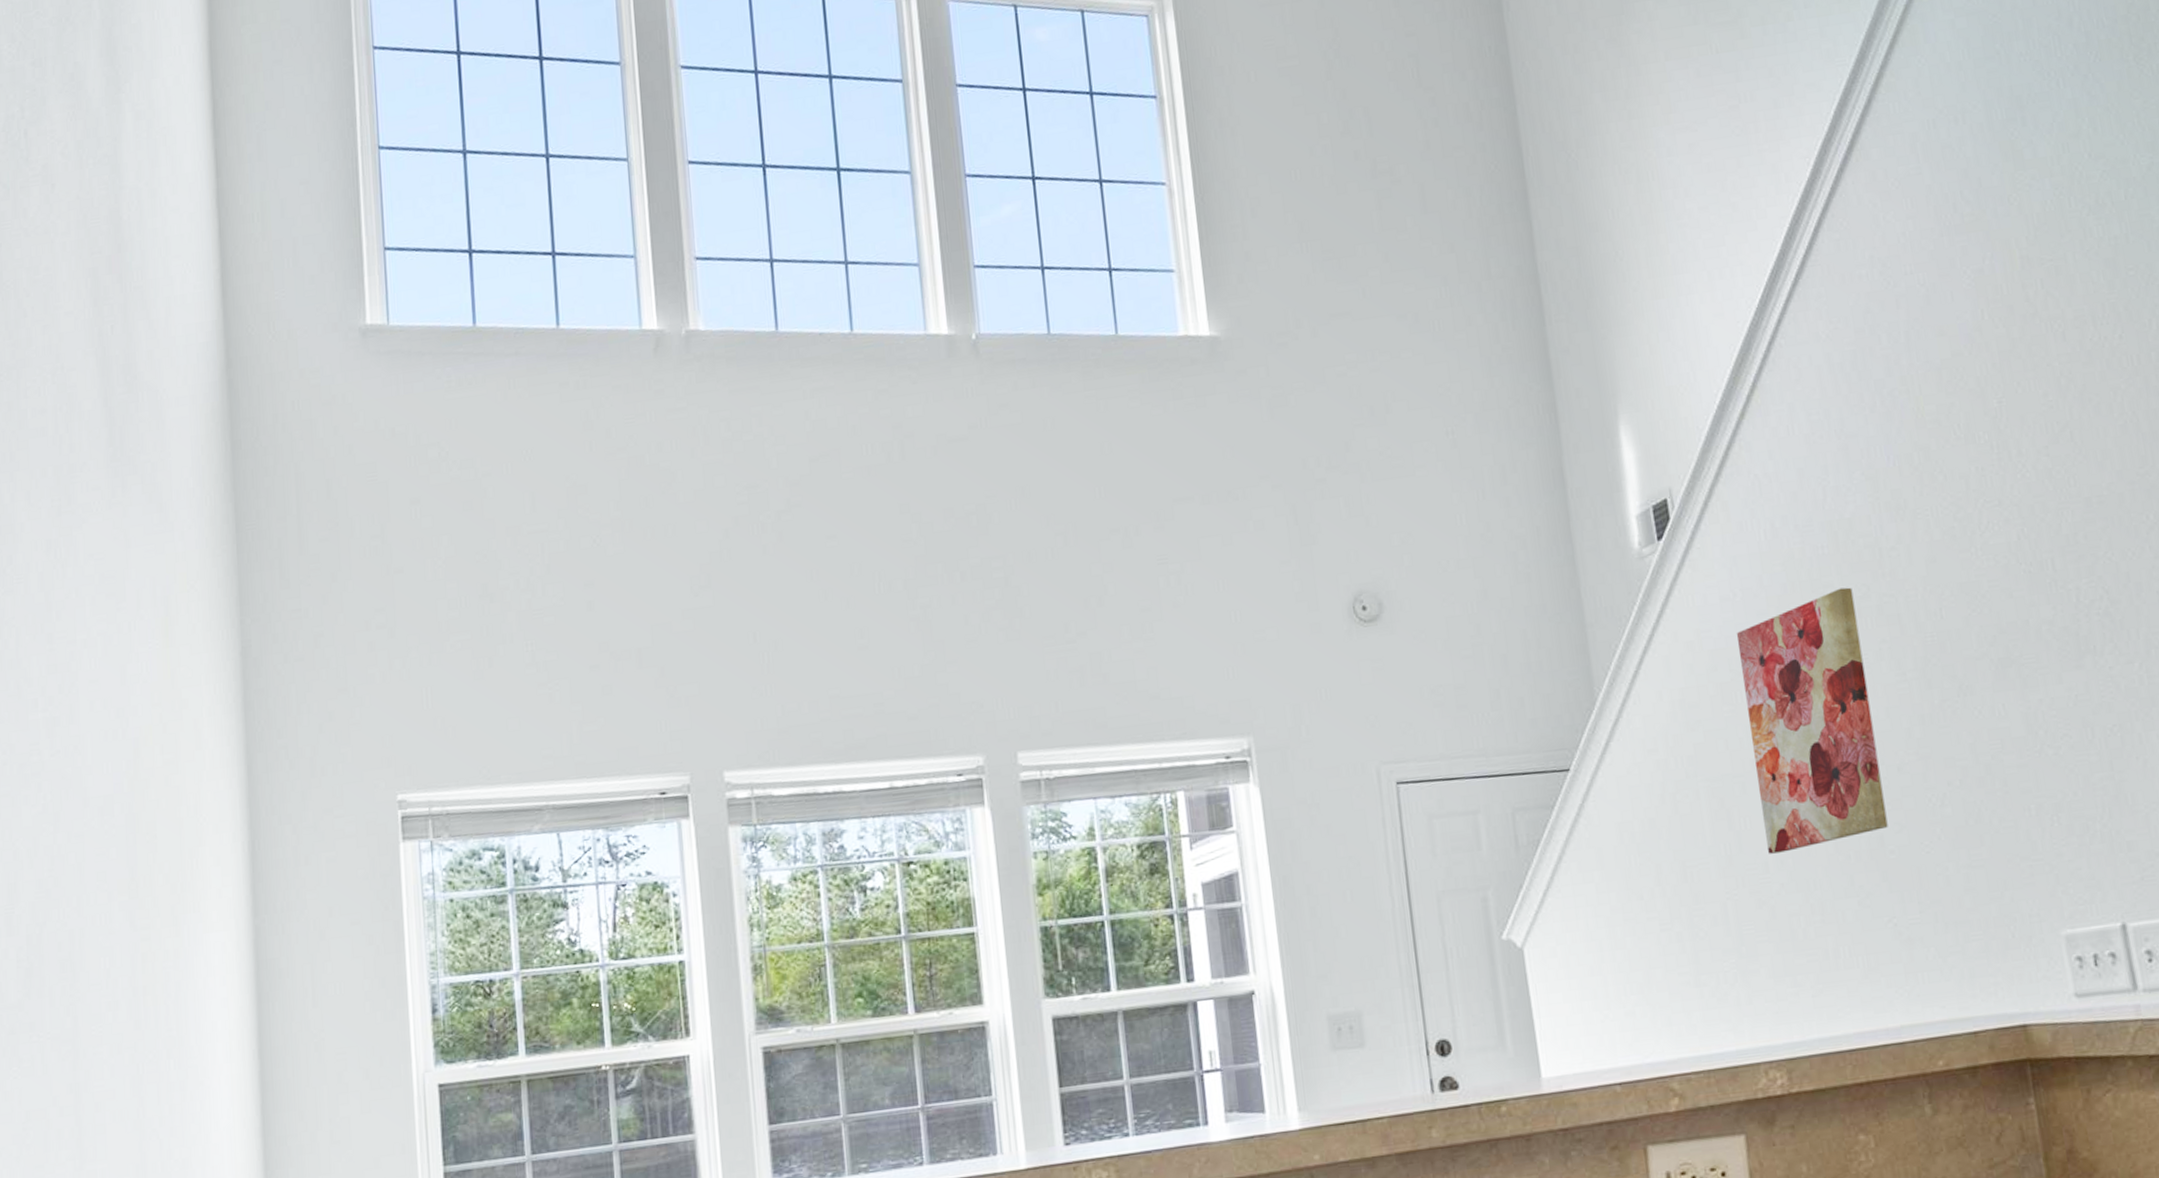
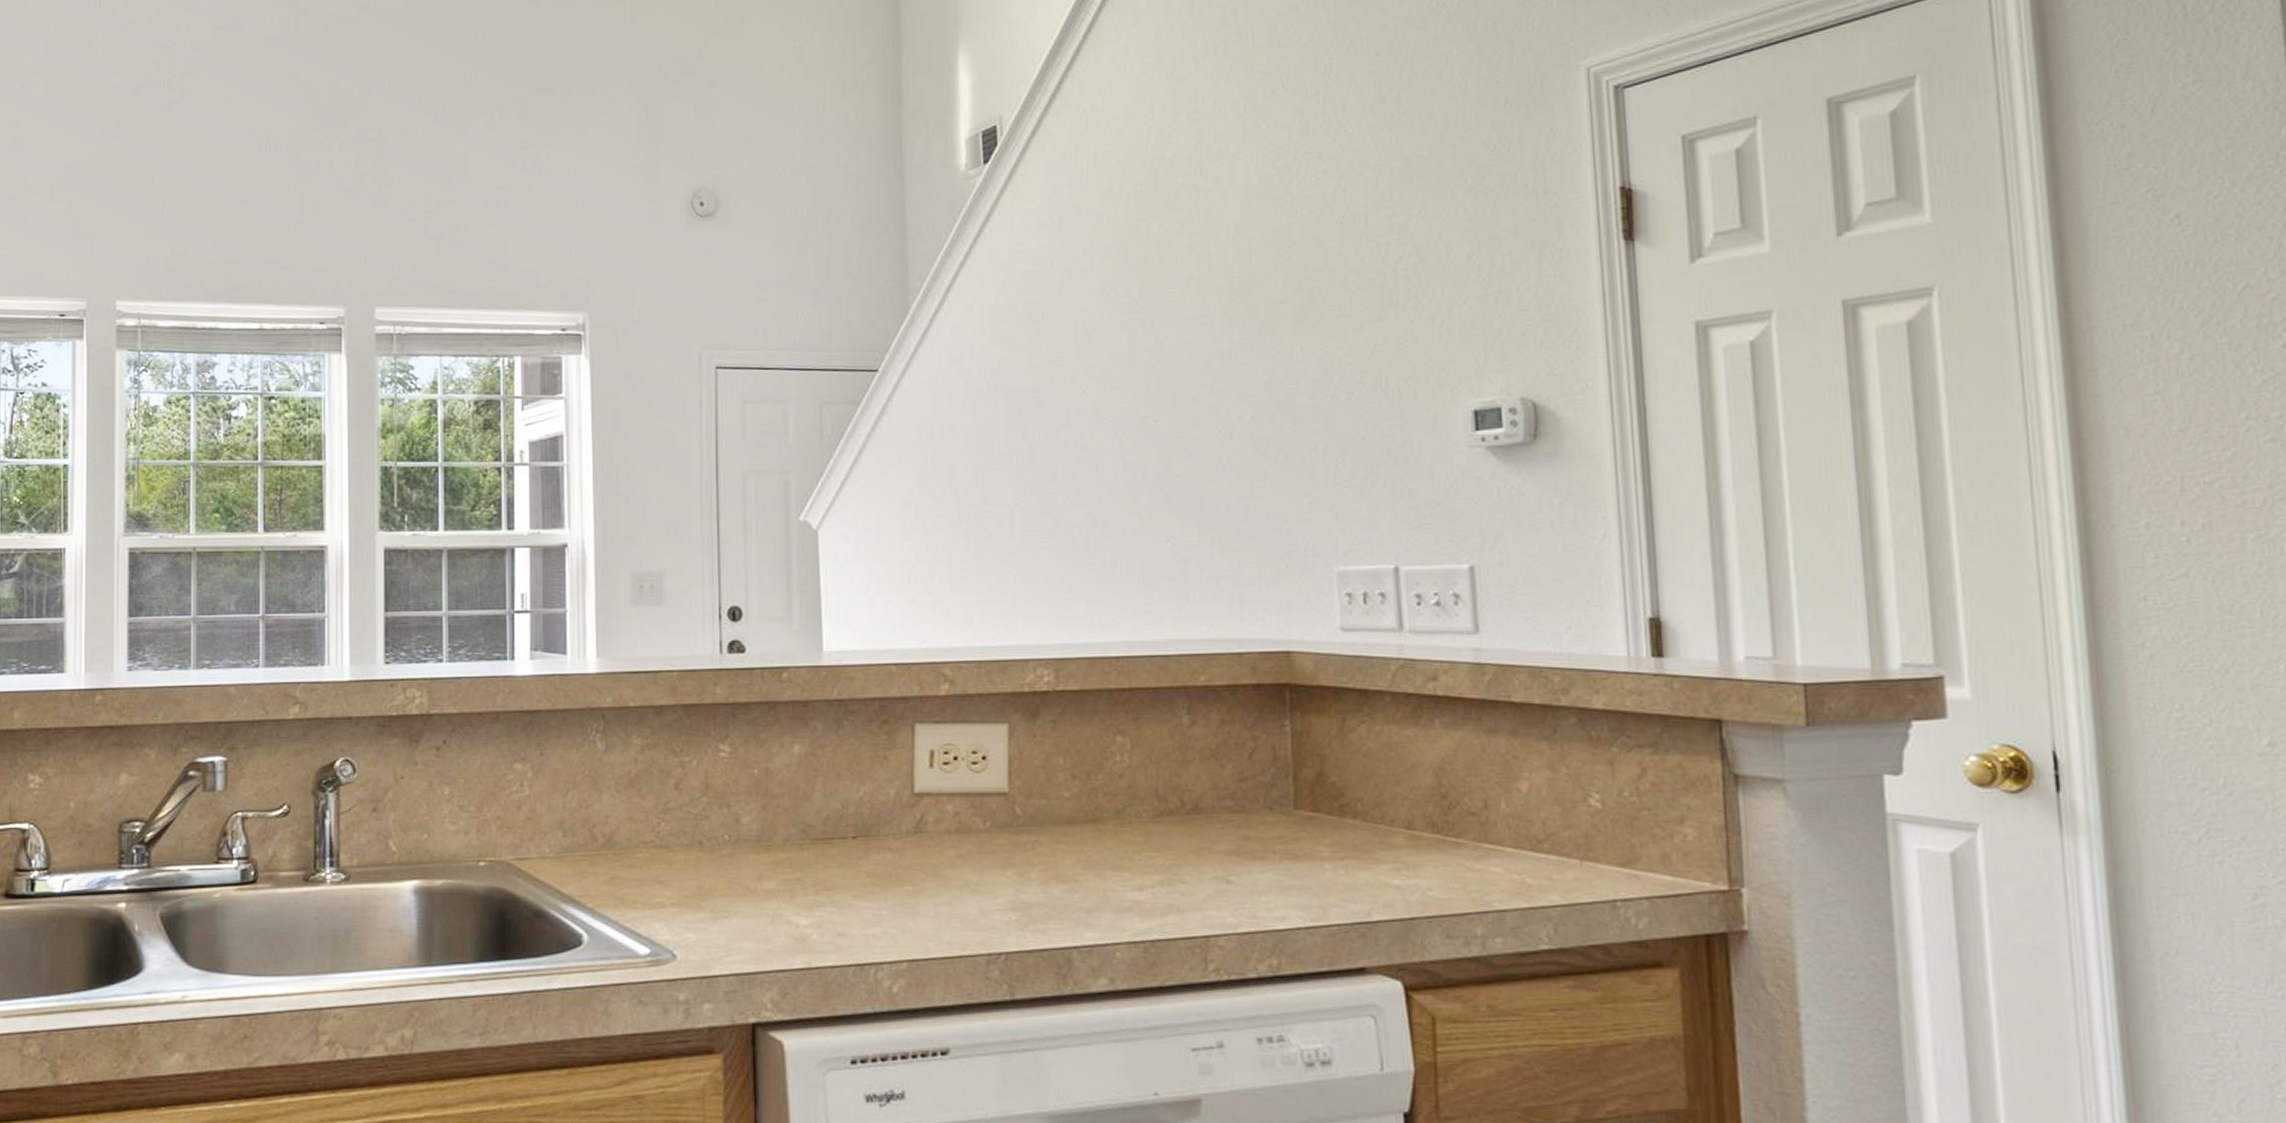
wall art: present [1736,587,1888,854] -> none [1049,223,1176,467]

